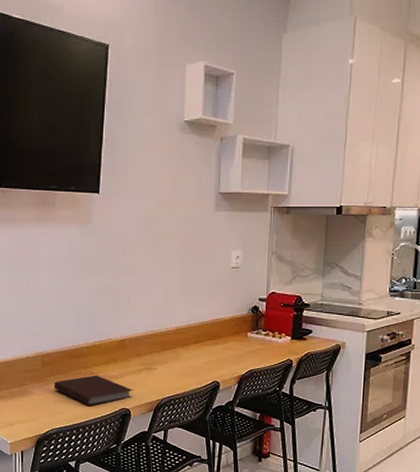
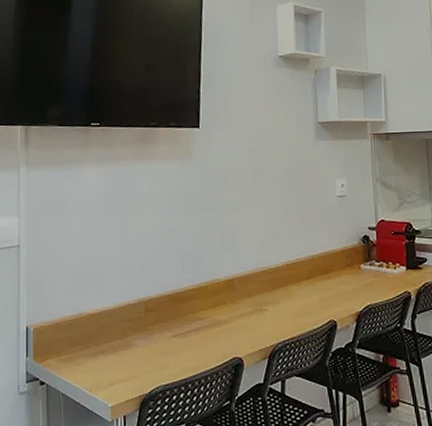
notebook: present [54,374,133,406] -> none [158,320,244,357]

